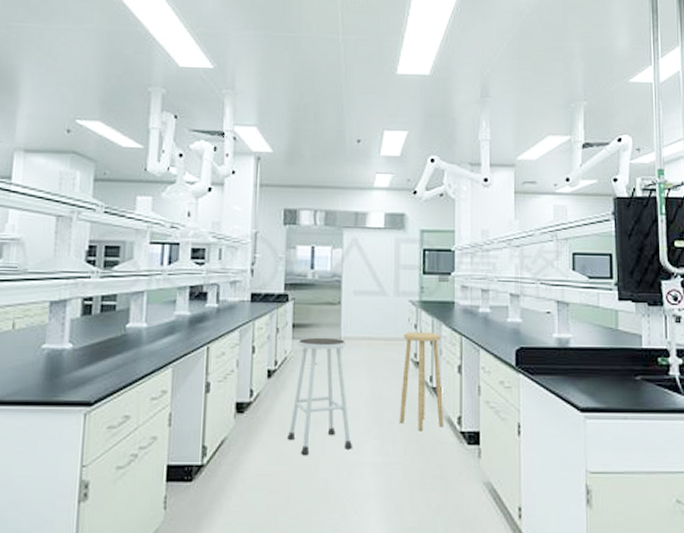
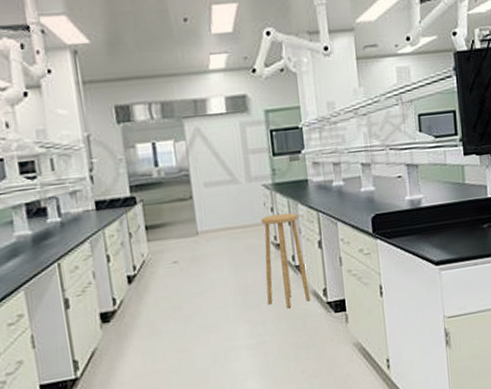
stool: present [287,337,352,455] -> none [152,233,225,351]

